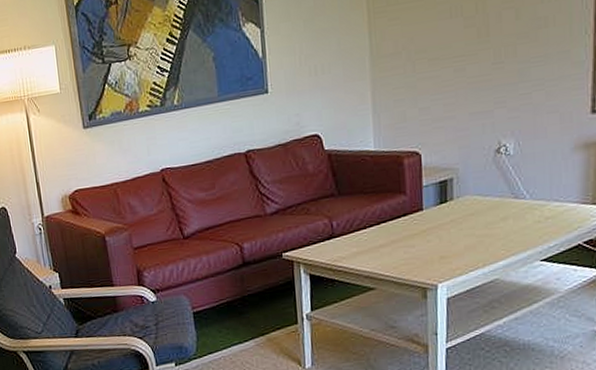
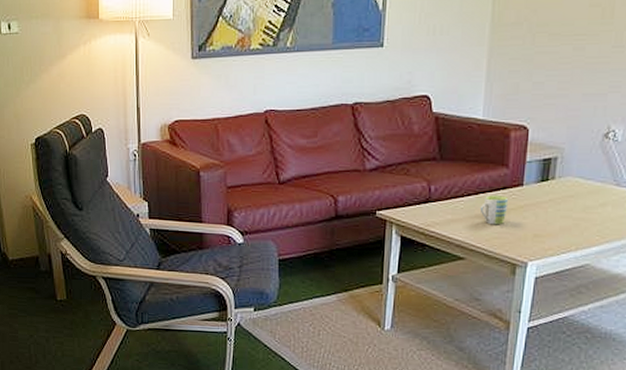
mug: none [383,222,411,253] -> present [480,195,509,225]

